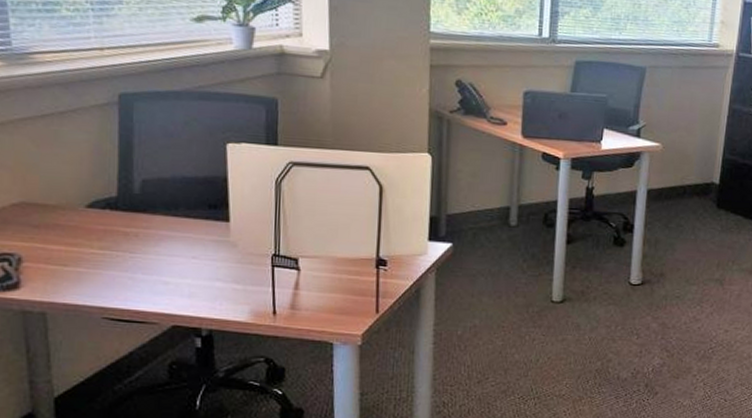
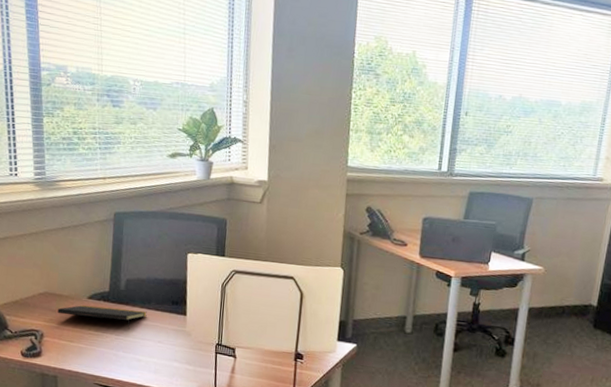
notepad: none [41,216,174,245] -> present [57,304,147,330]

